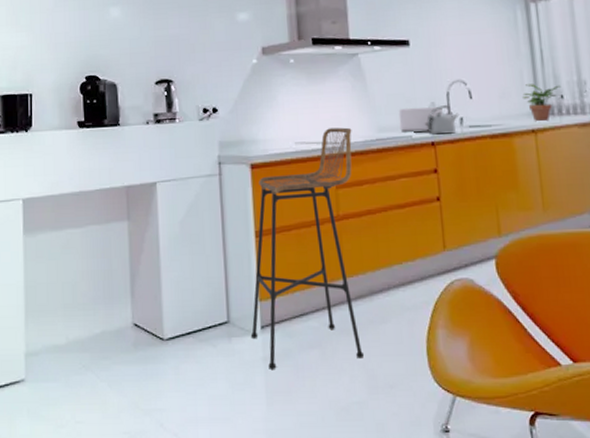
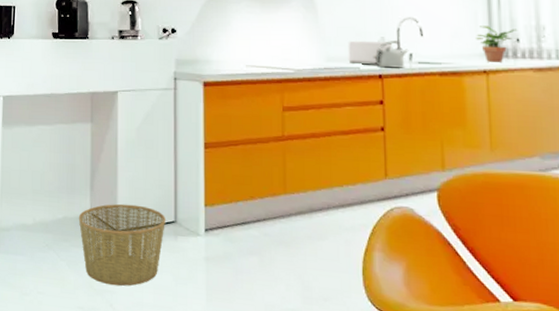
basket: none [118,308,218,401] -> present [78,203,165,286]
bar stool: present [250,127,365,369] -> none [195,54,301,270]

